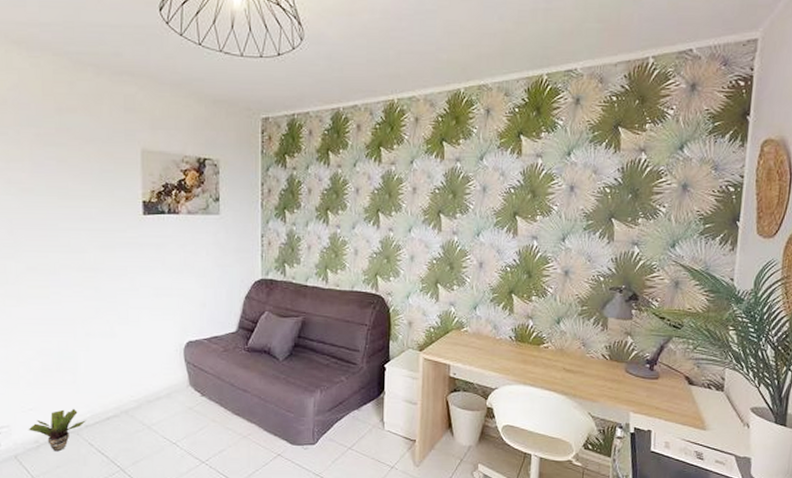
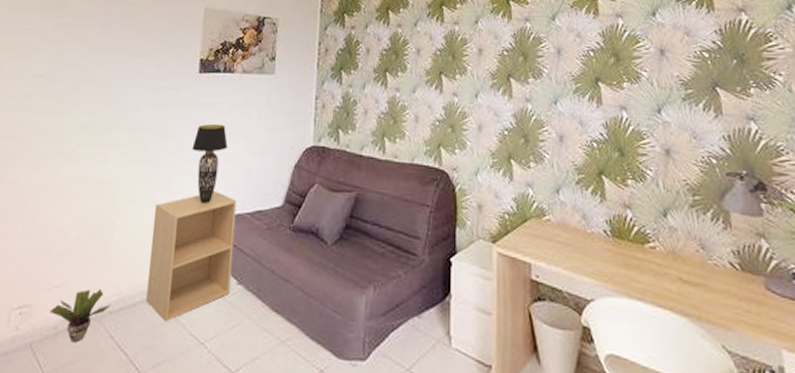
shelf: none [115,322,195,430] -> present [146,191,237,322]
table lamp: none [145,262,180,333] -> present [192,123,228,204]

